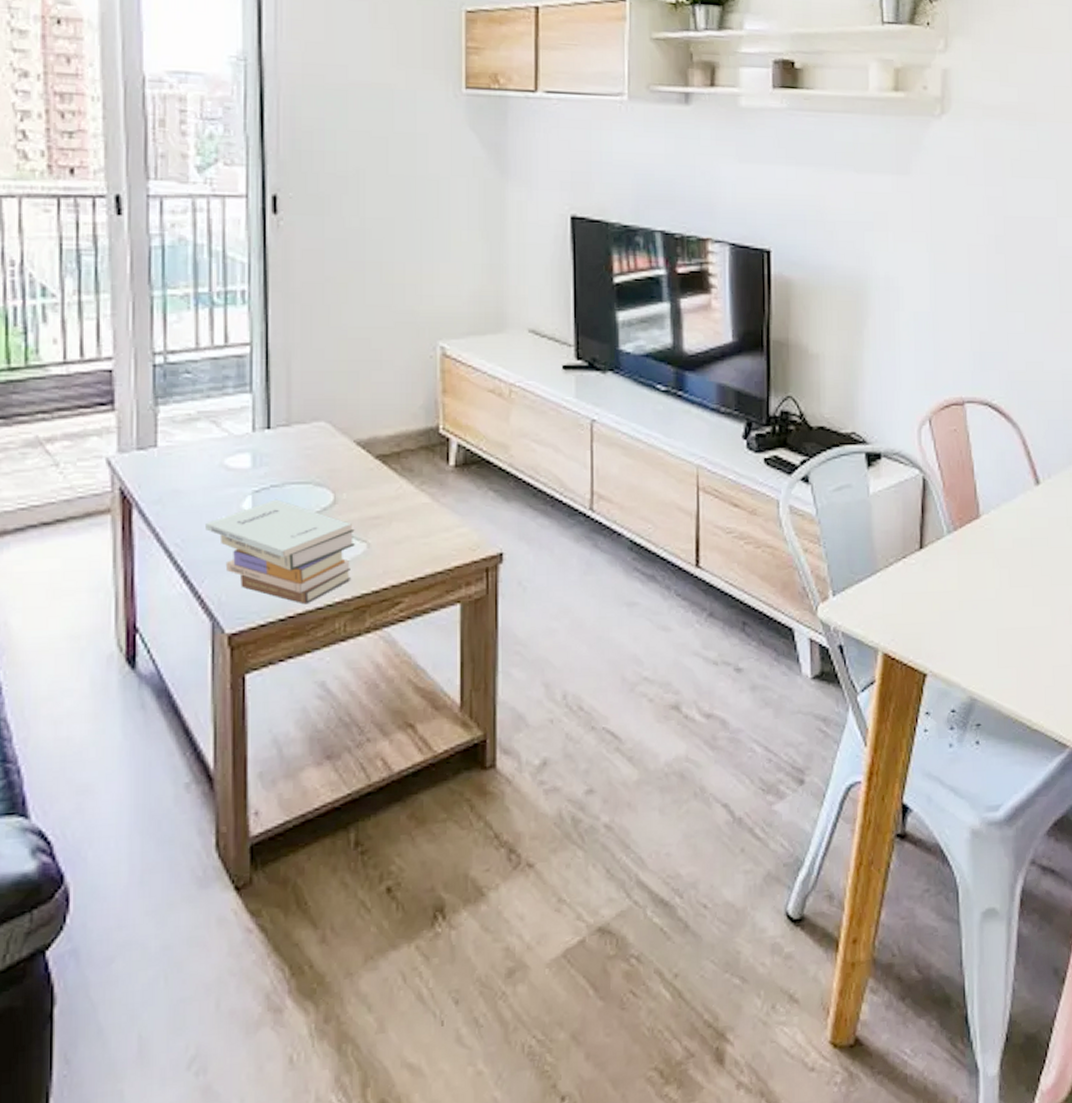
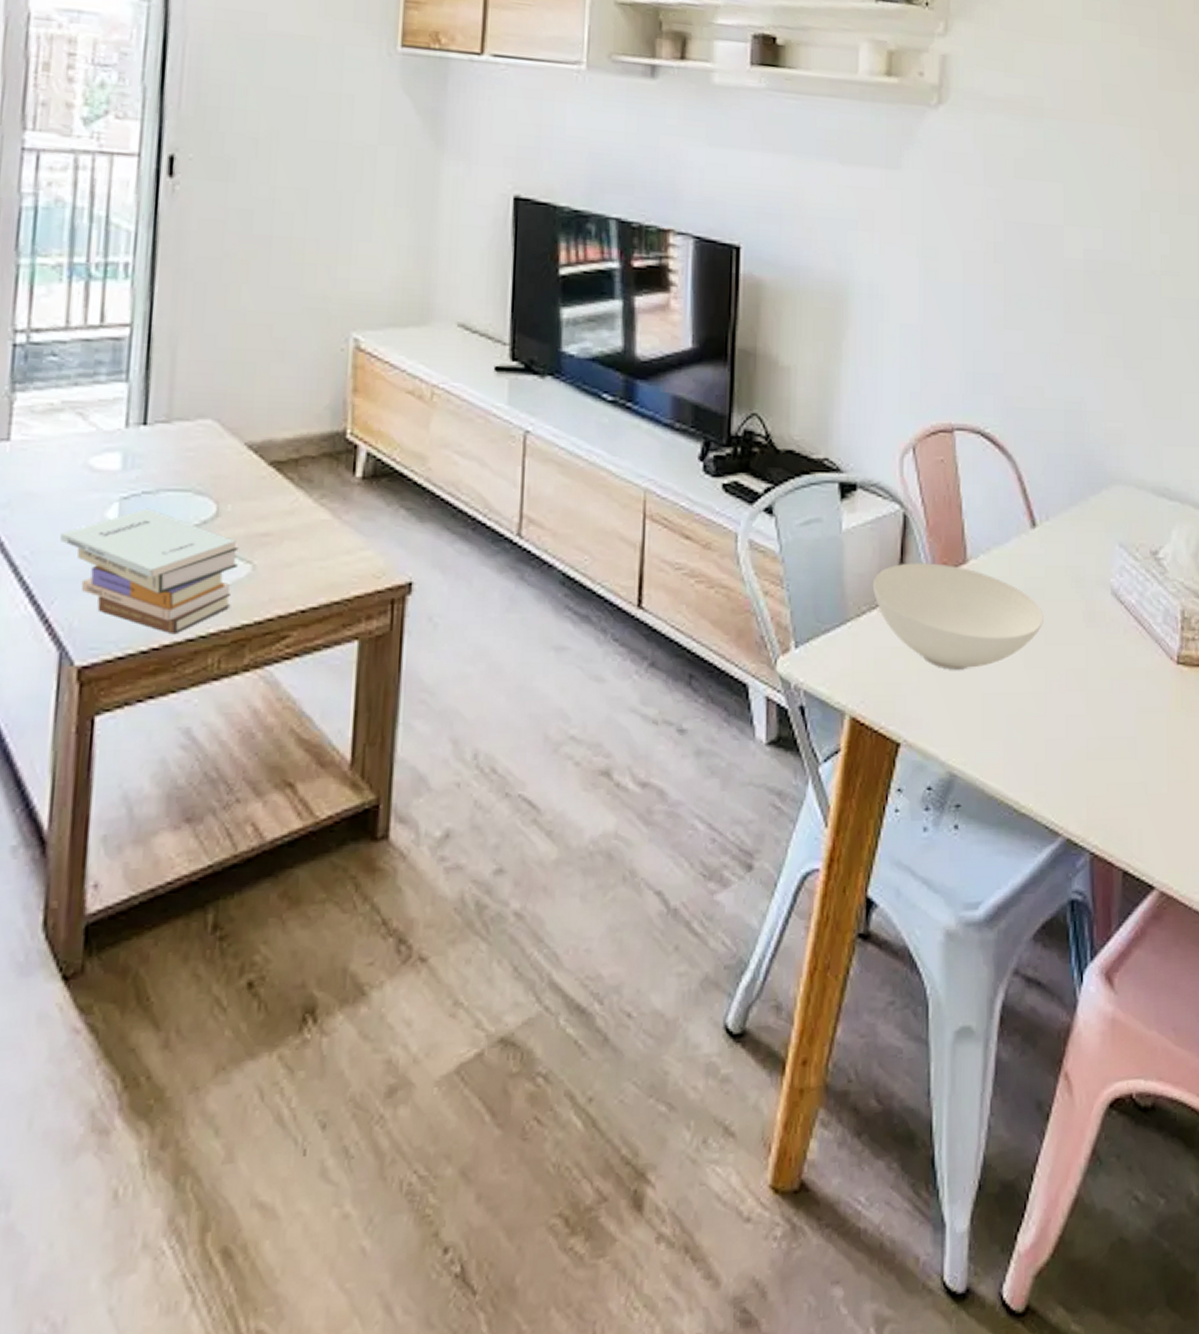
bowl: none [898,519,1048,610] -> present [872,563,1044,670]

